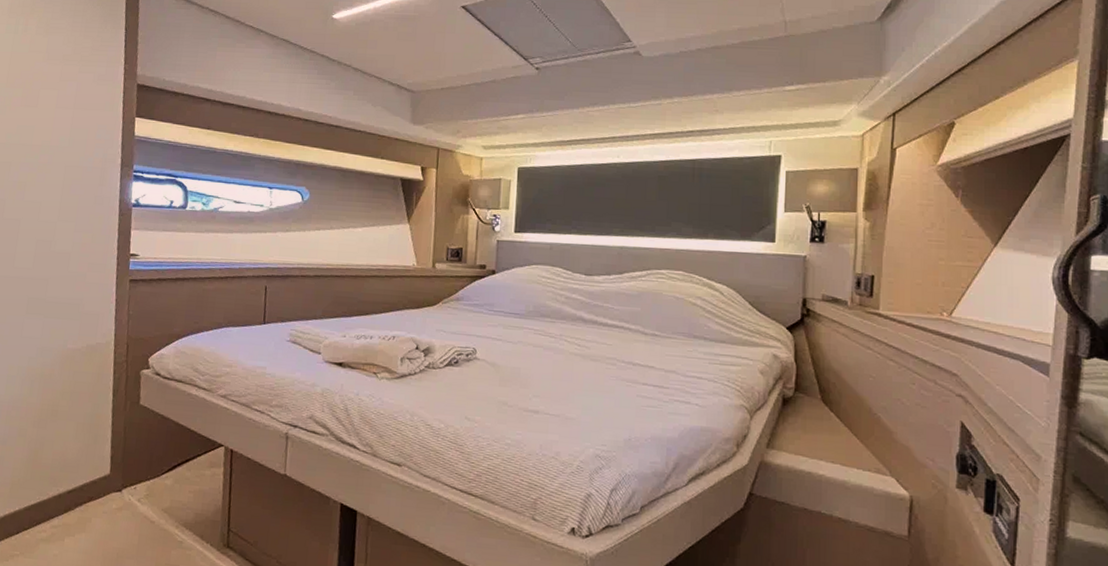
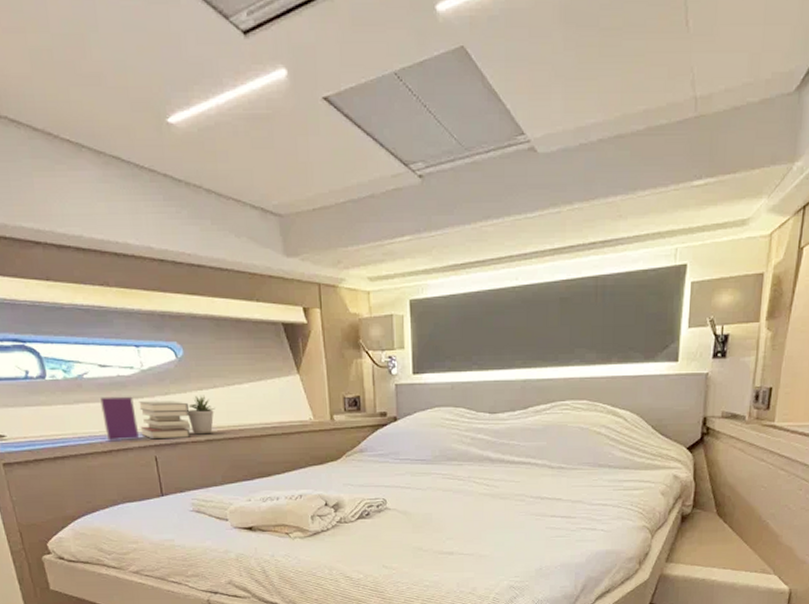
book: none [226,228,257,269] -> present [99,396,140,441]
books: none [257,235,305,272] -> present [139,401,191,440]
potted plant: none [302,234,328,271] -> present [187,395,215,435]

